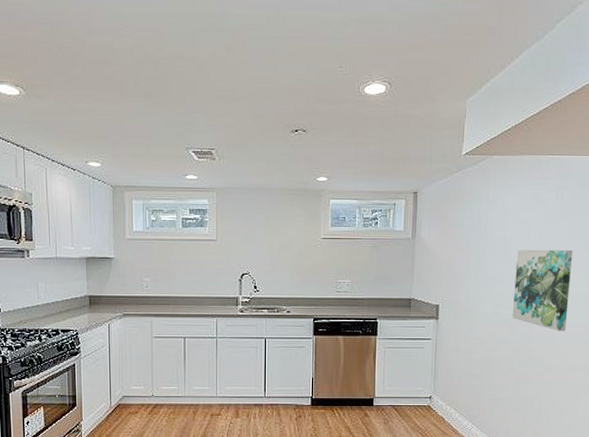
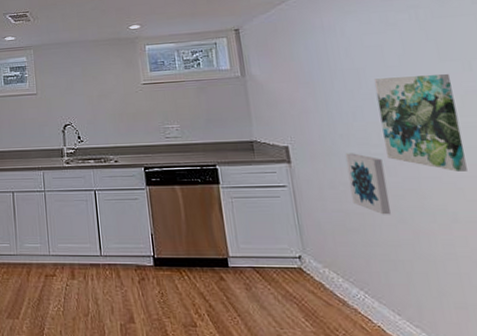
wall art: none [479,313,508,364] -> present [345,153,391,215]

